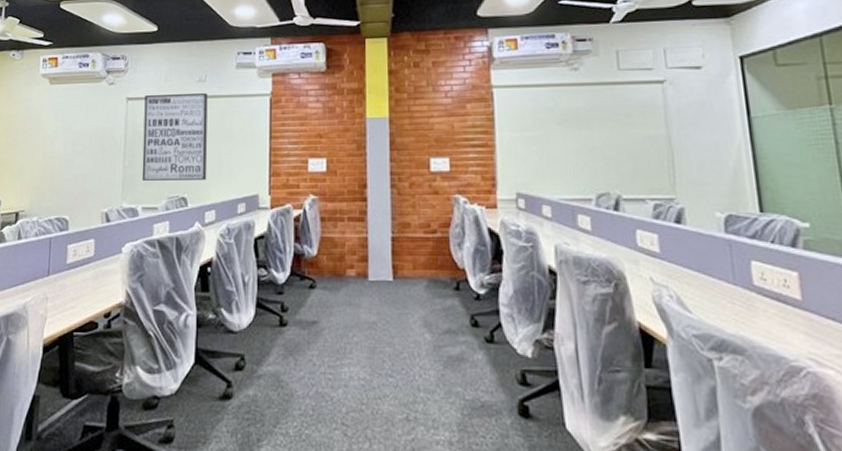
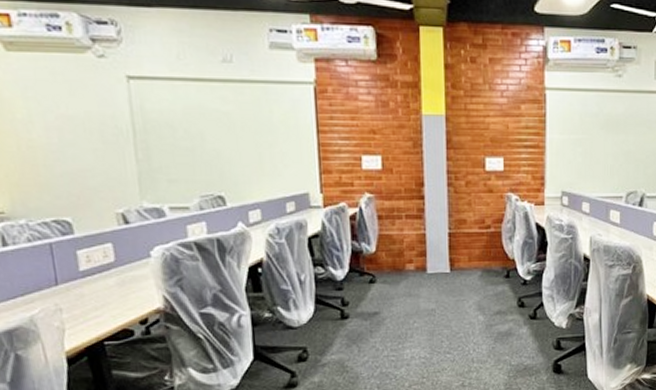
wall art: present [142,93,208,181] -> none [152,75,247,177]

